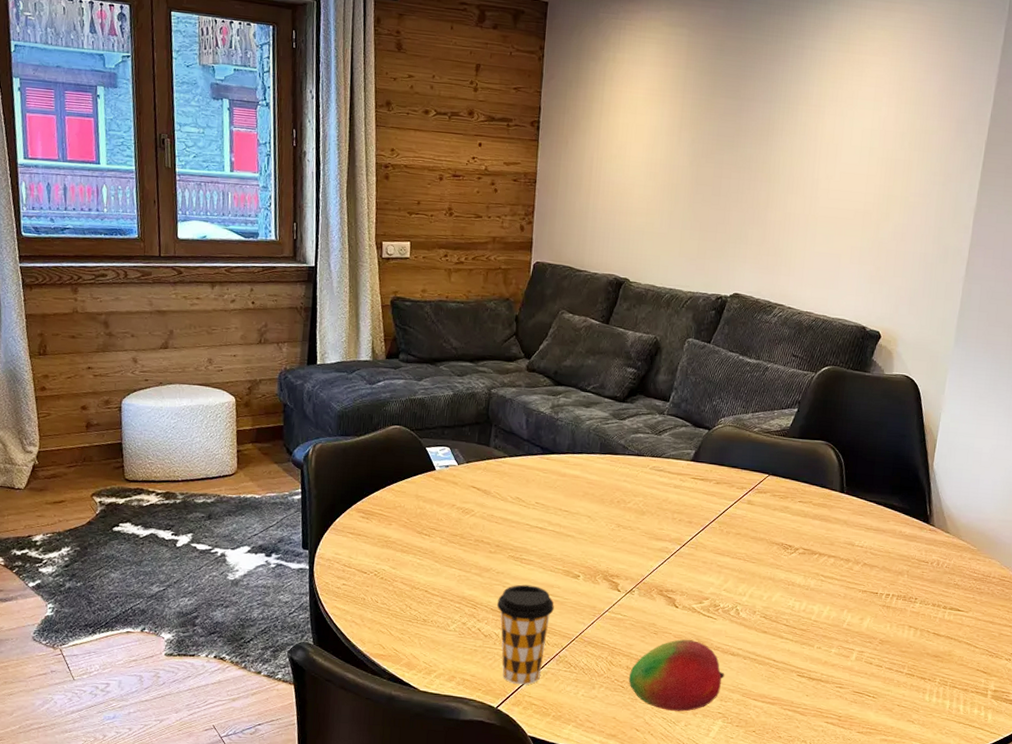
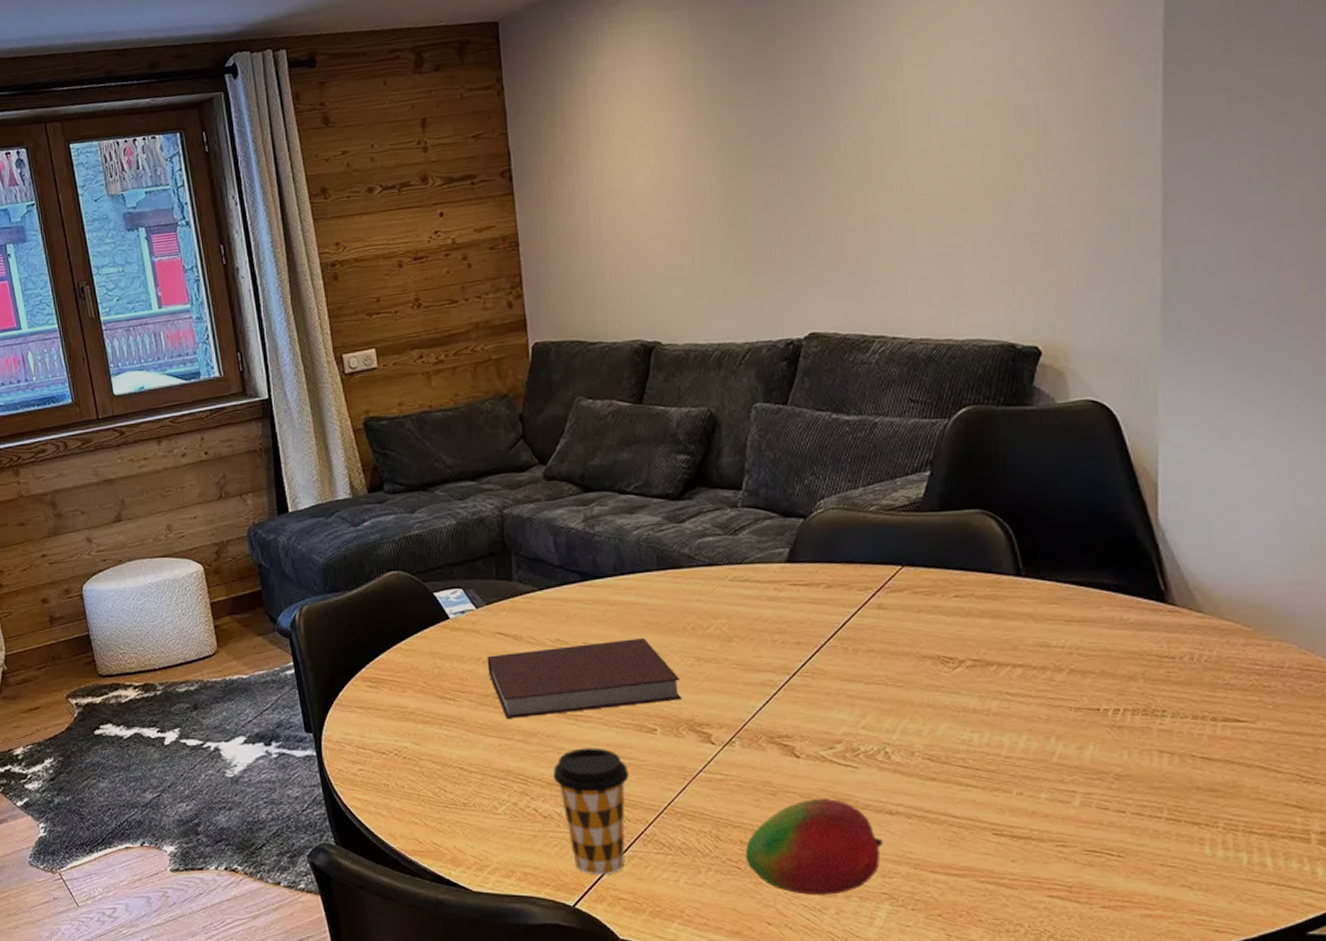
notebook: none [459,503,603,556] -> present [487,638,682,718]

